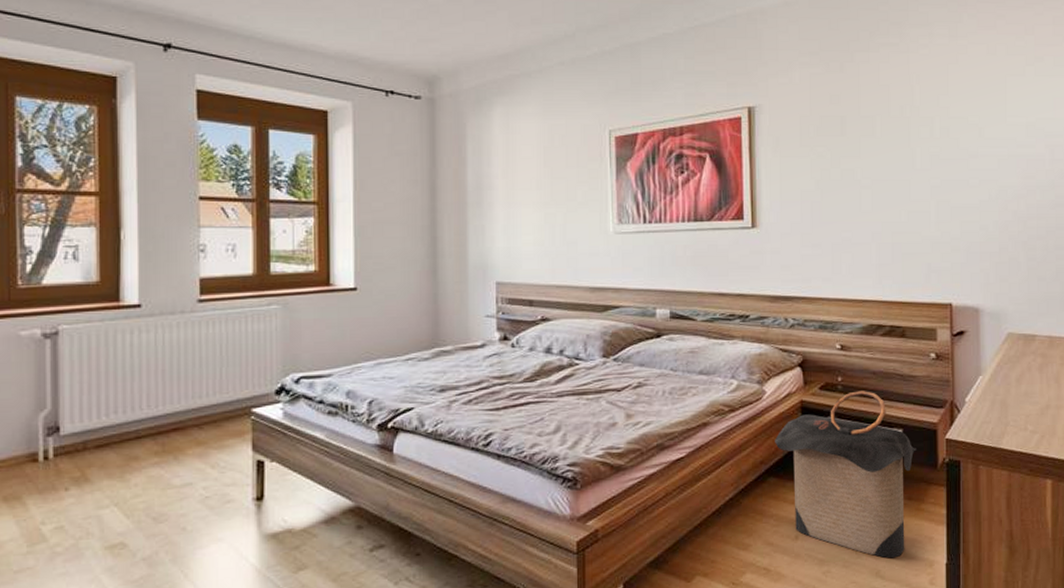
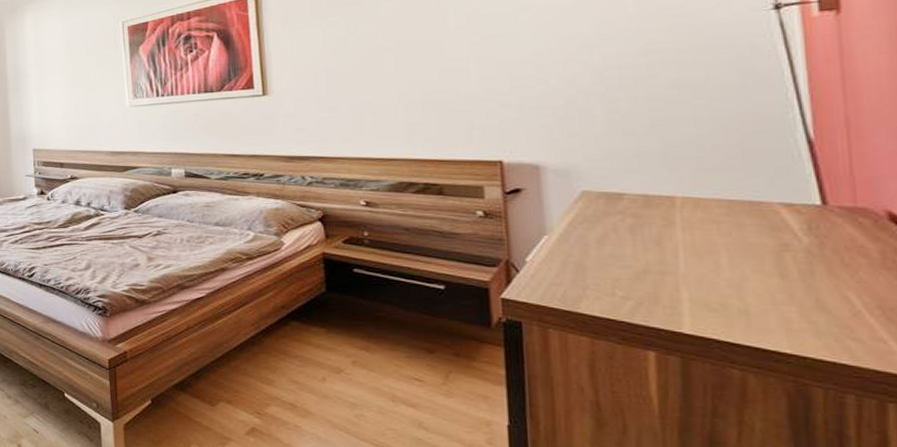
laundry hamper: present [775,391,918,559] -> none [296,246,465,412]

